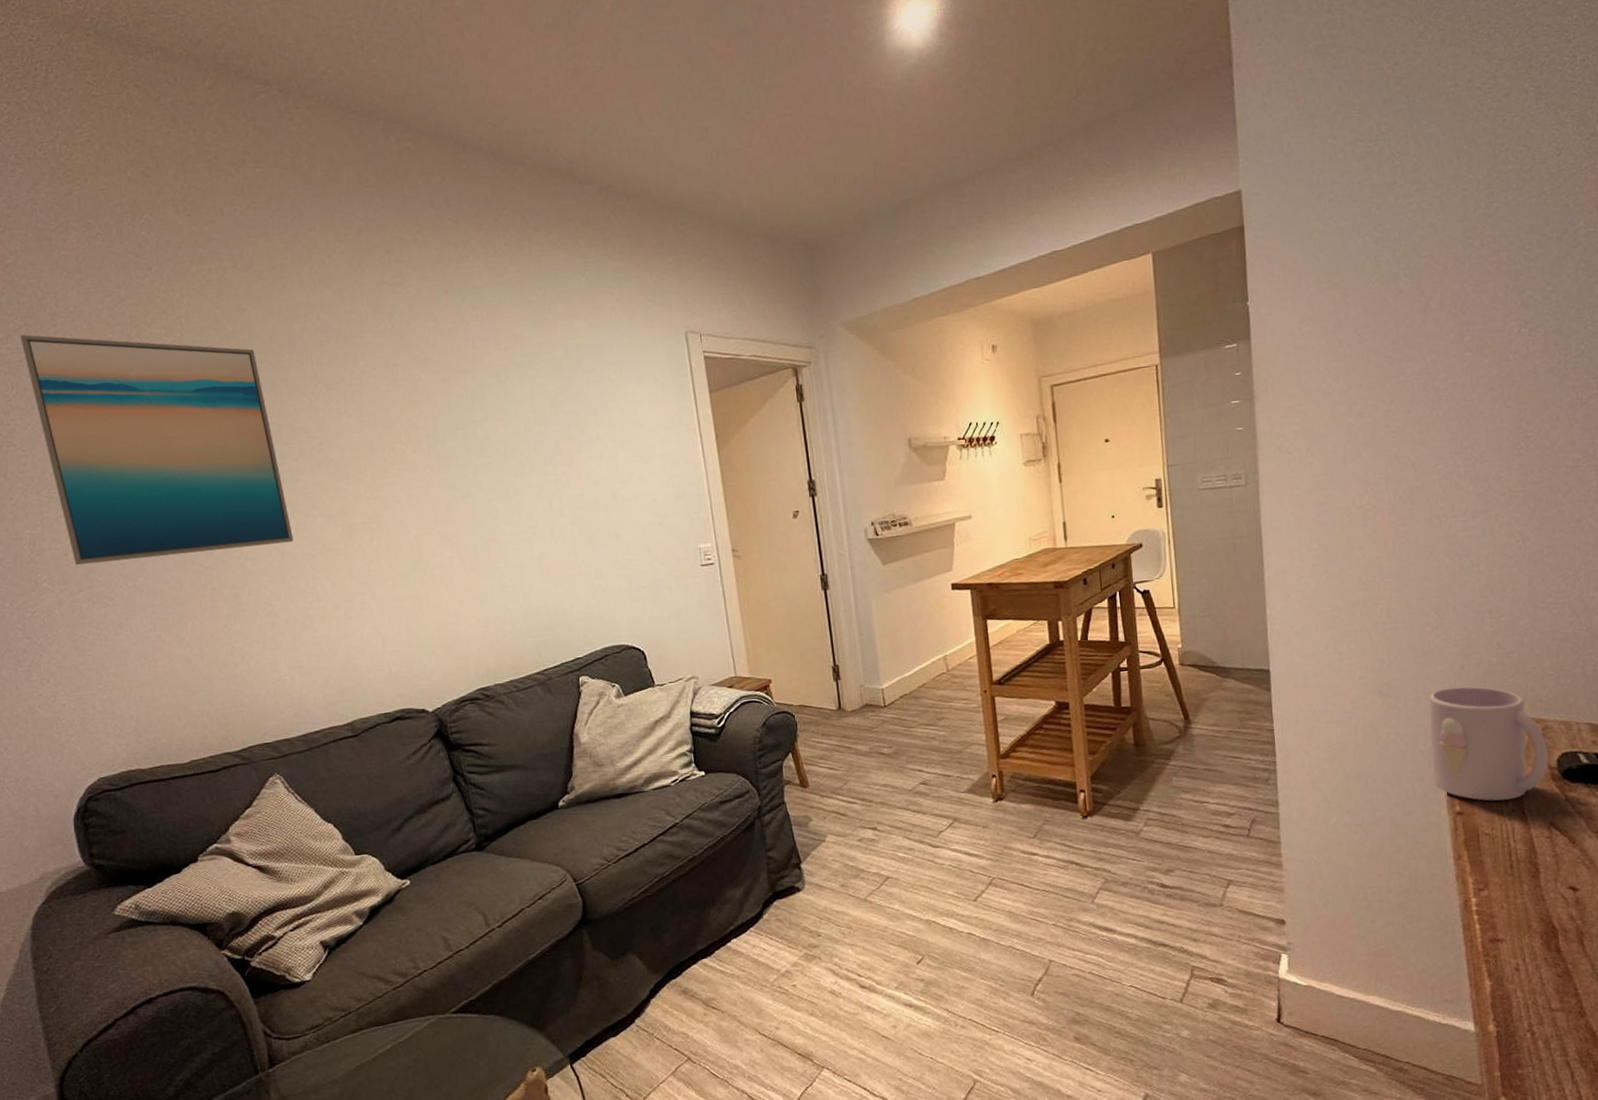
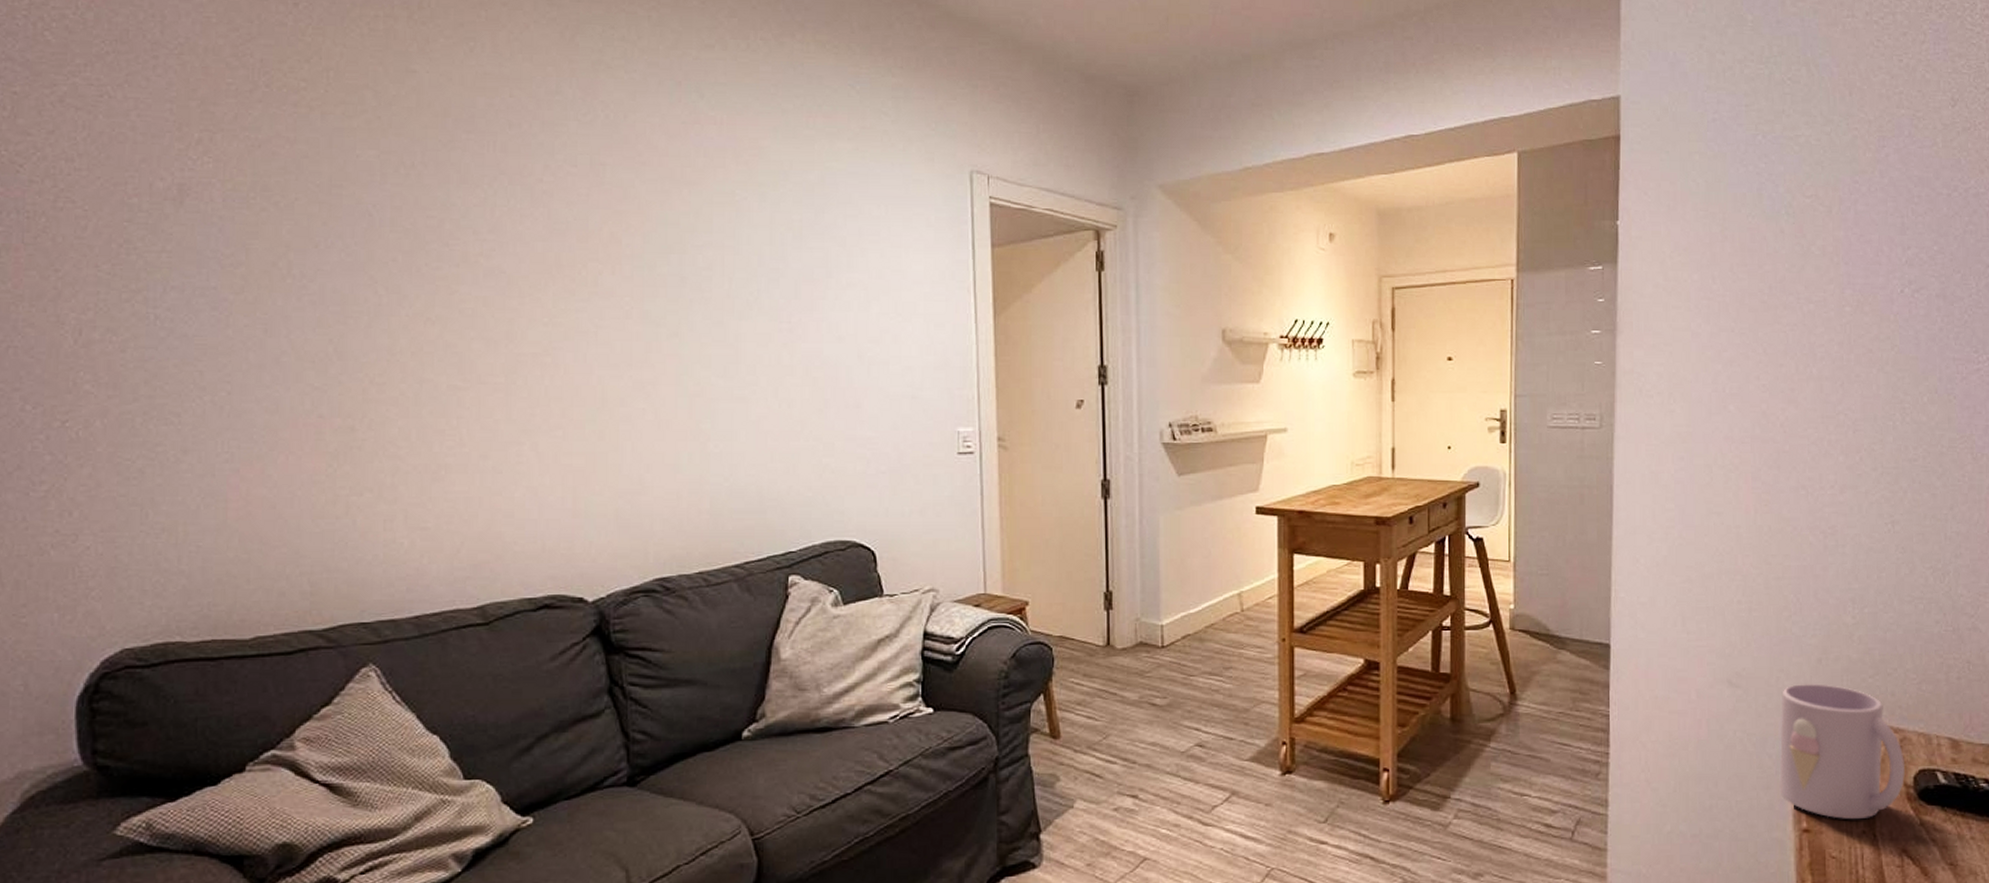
wall art: present [20,334,294,565] -> none [105,64,439,368]

